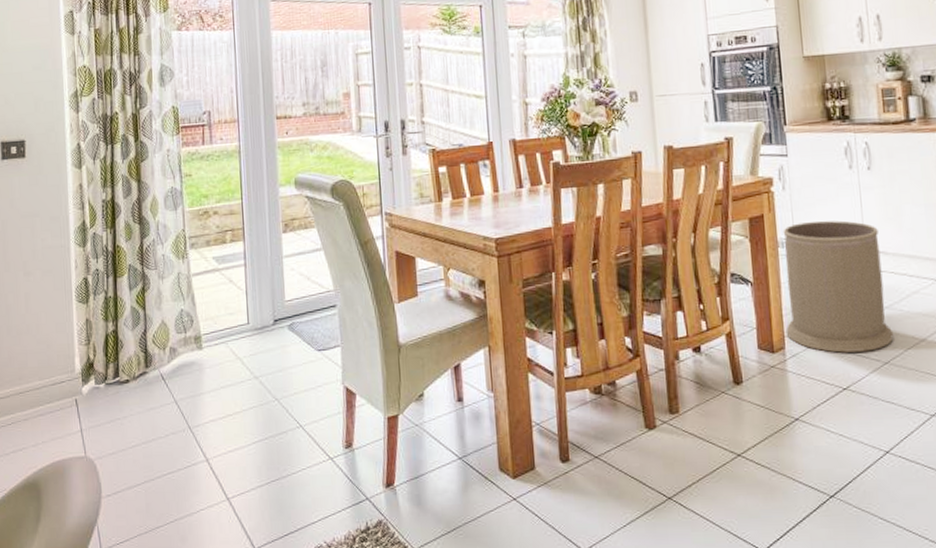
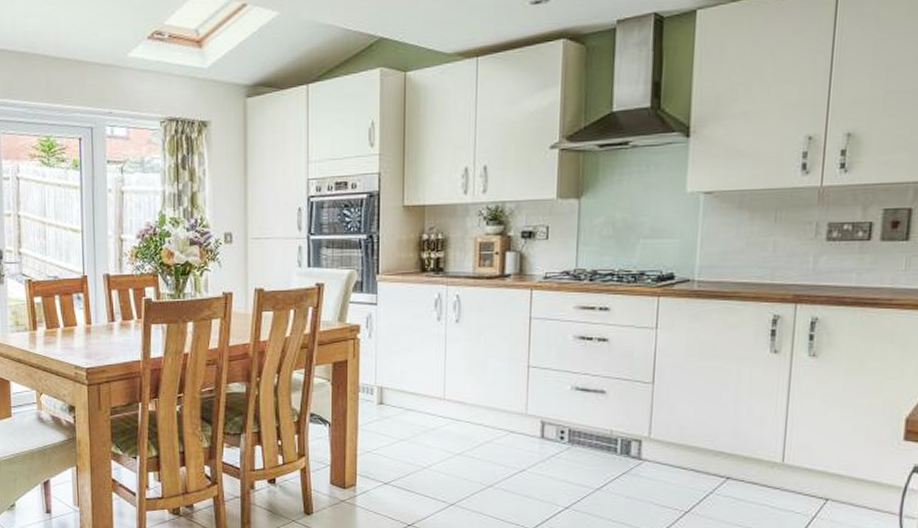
trash can: present [783,220,894,353] -> none [358,370,462,493]

